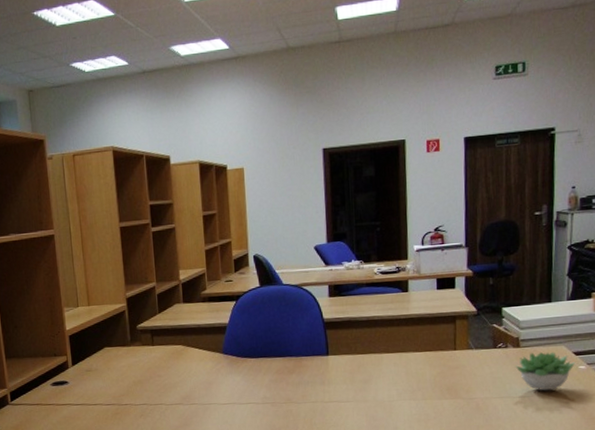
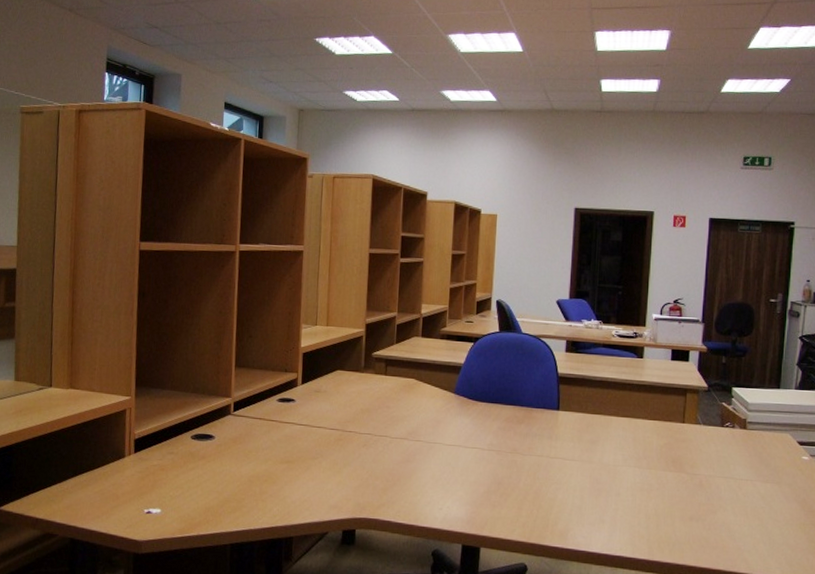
succulent plant: present [515,351,575,391] -> none [740,436,798,477]

